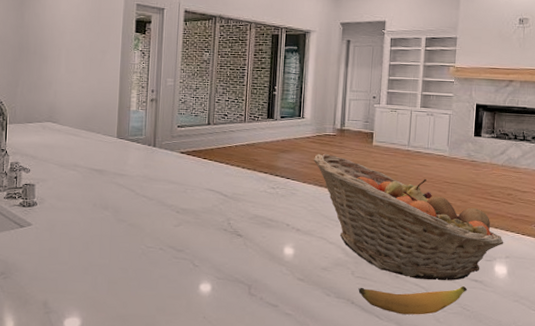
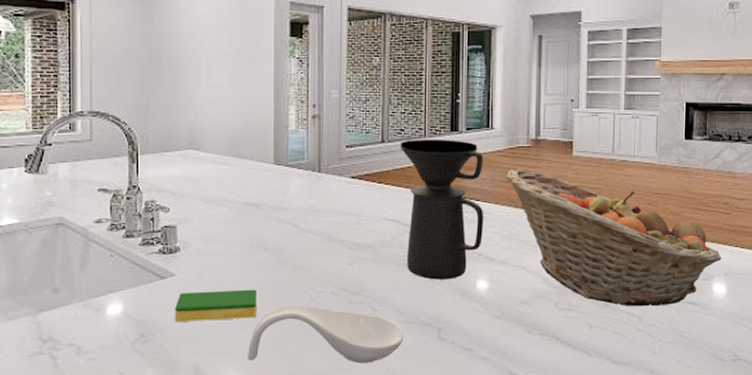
dish sponge: none [29,239,97,265] -> present [174,289,256,322]
spoon rest: none [88,256,219,311] -> present [248,304,404,364]
coffee maker: none [223,124,295,245] -> present [399,140,484,280]
banana: present [358,286,468,315] -> none [563,311,684,348]

